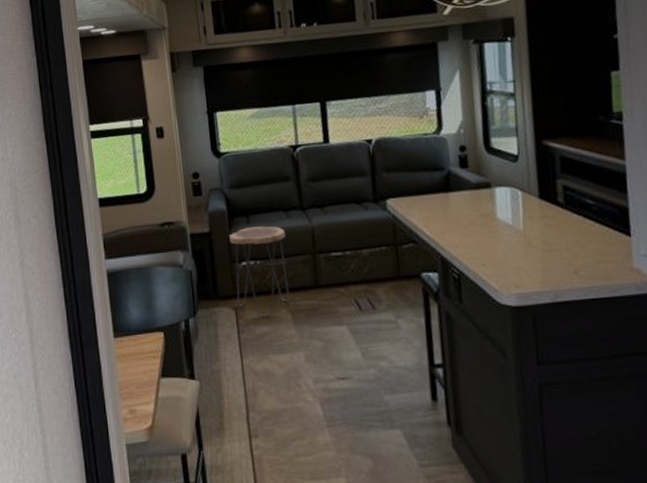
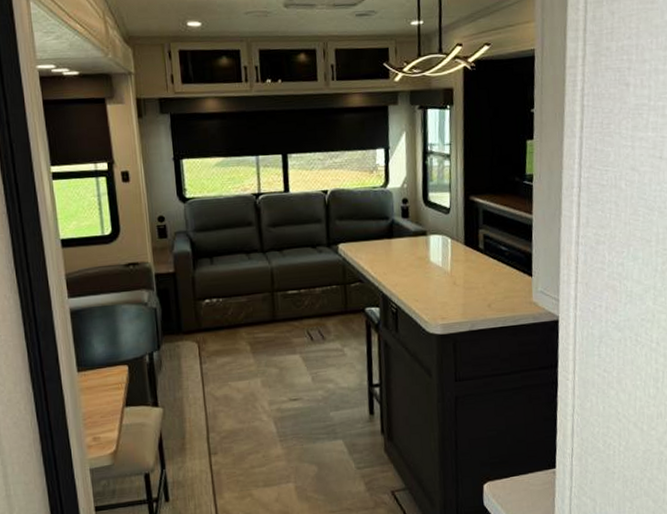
side table: present [229,226,290,317] -> none [193,267,249,349]

